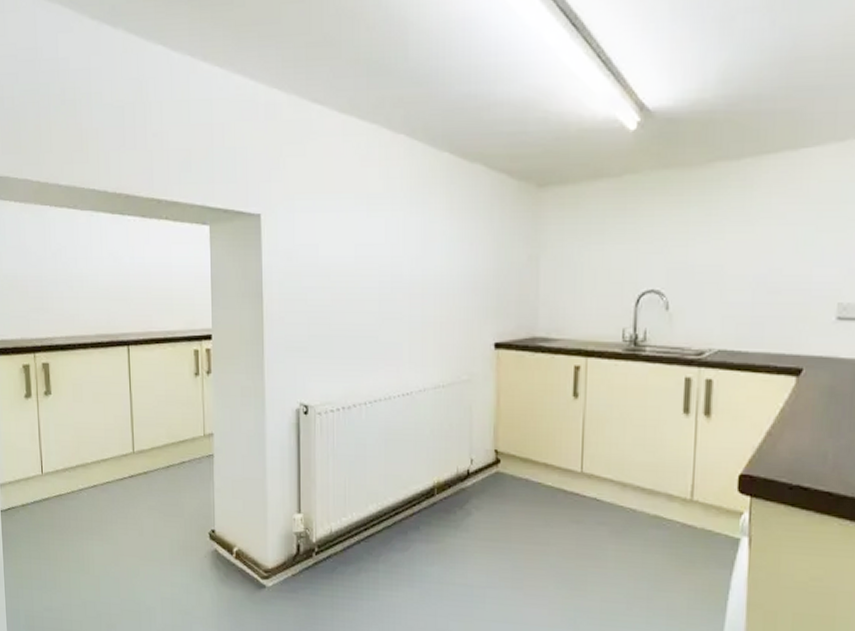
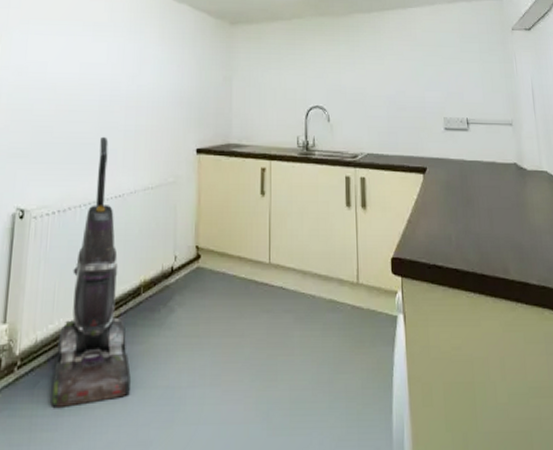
vacuum cleaner: none [351,328,427,593] -> present [52,136,131,409]

